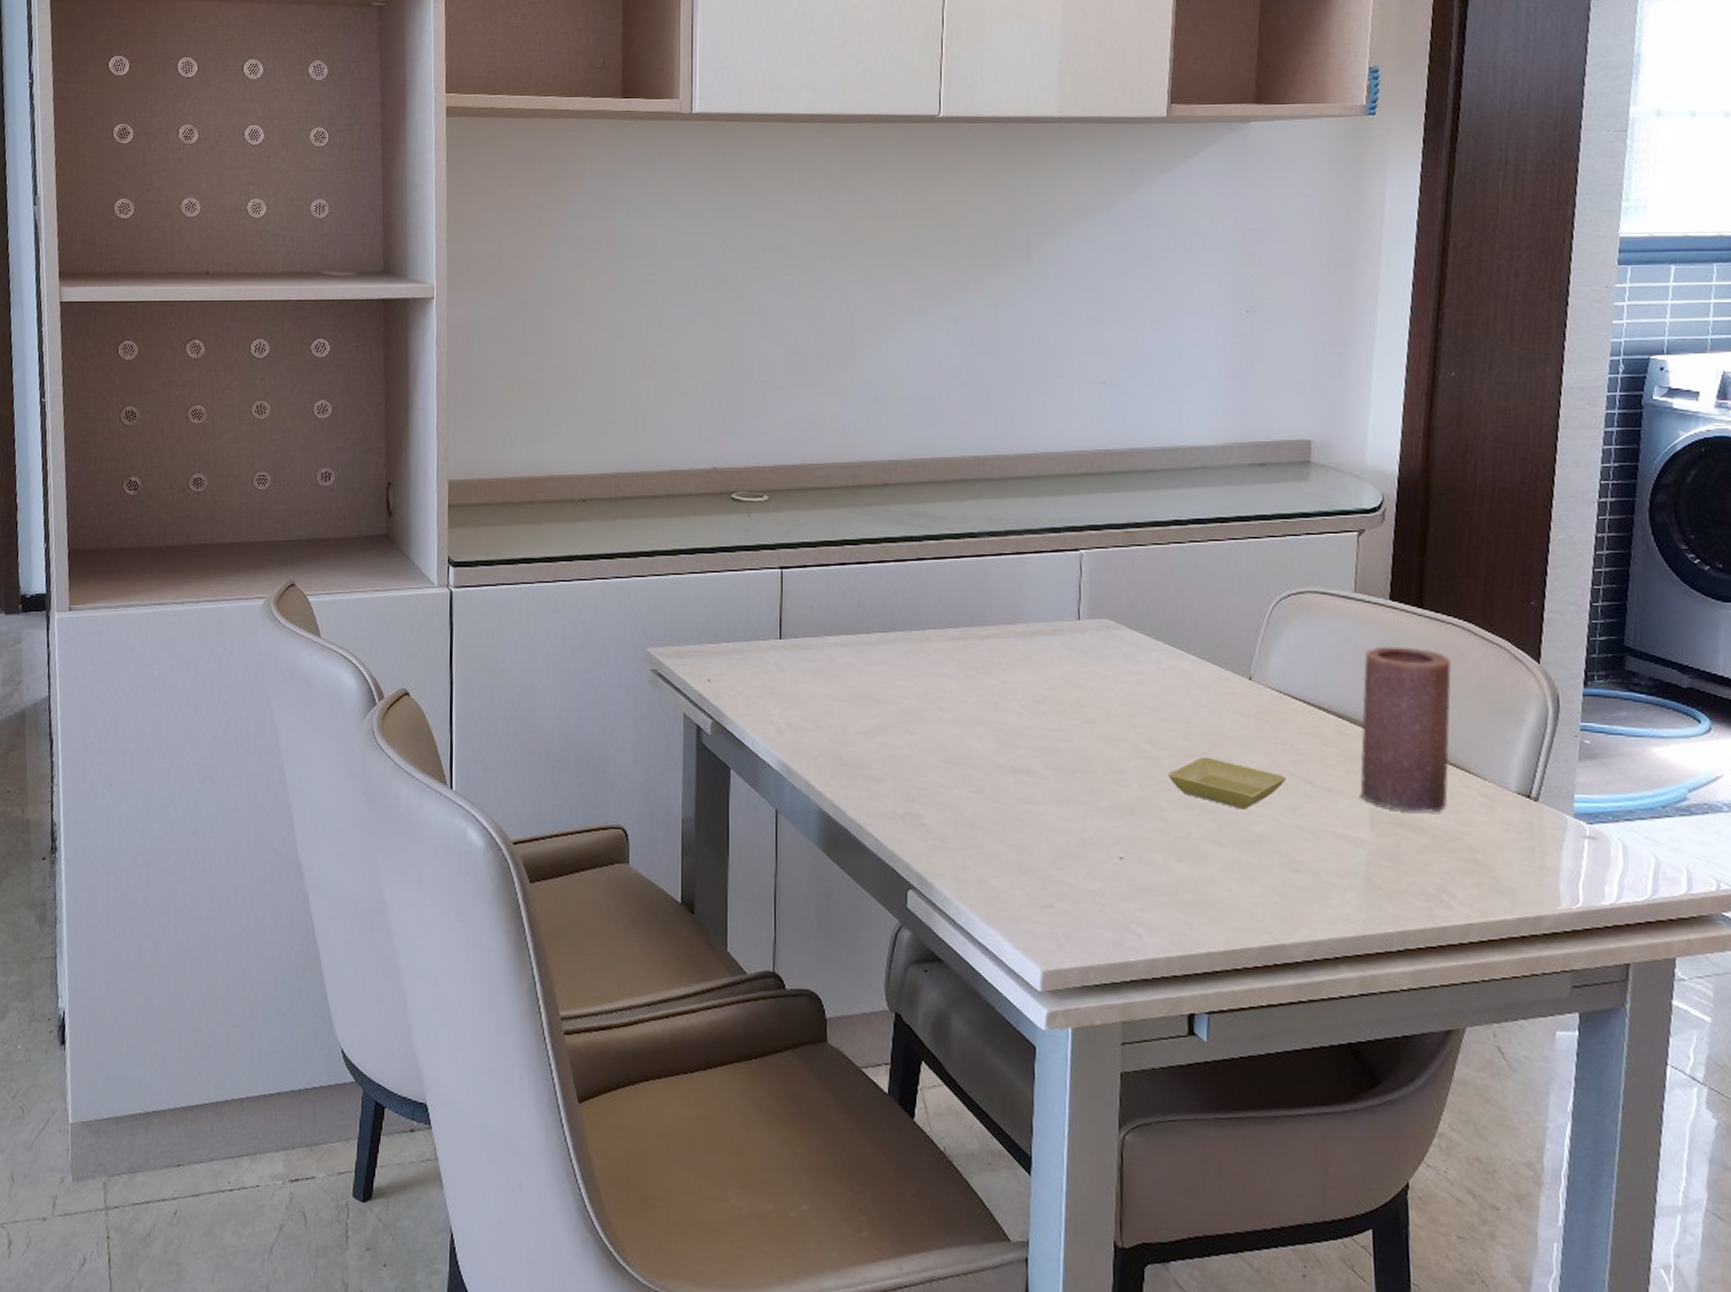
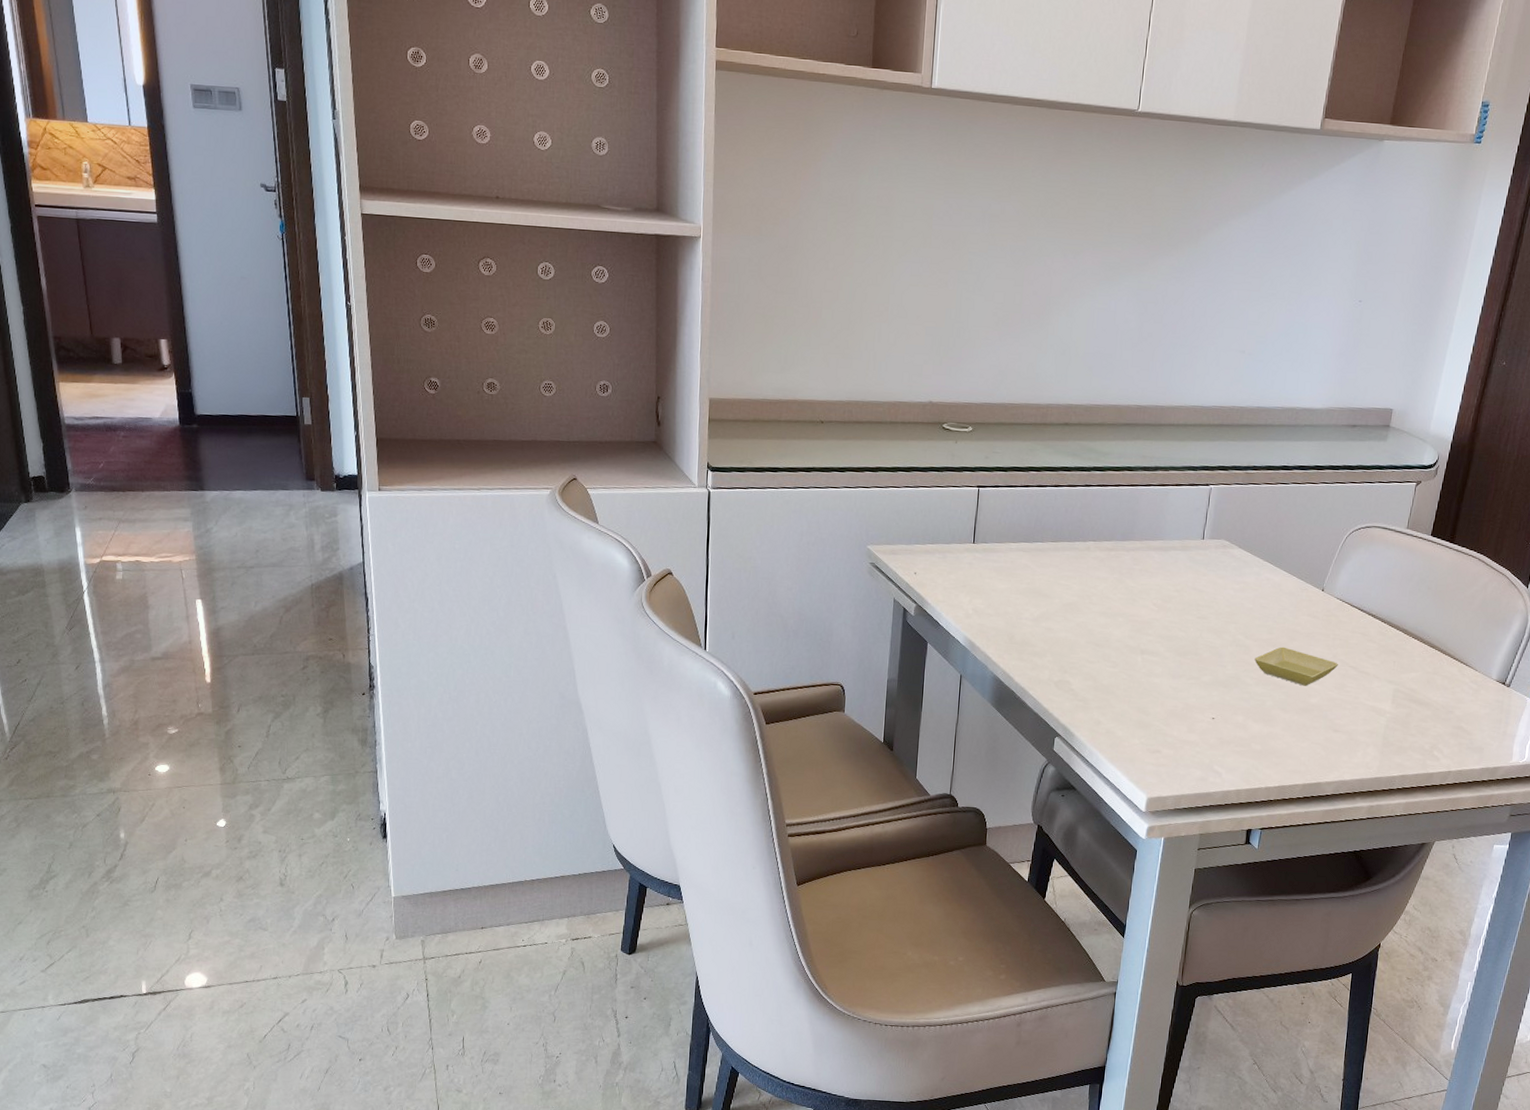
candle: present [1360,646,1452,813] -> none [1388,570,1467,693]

